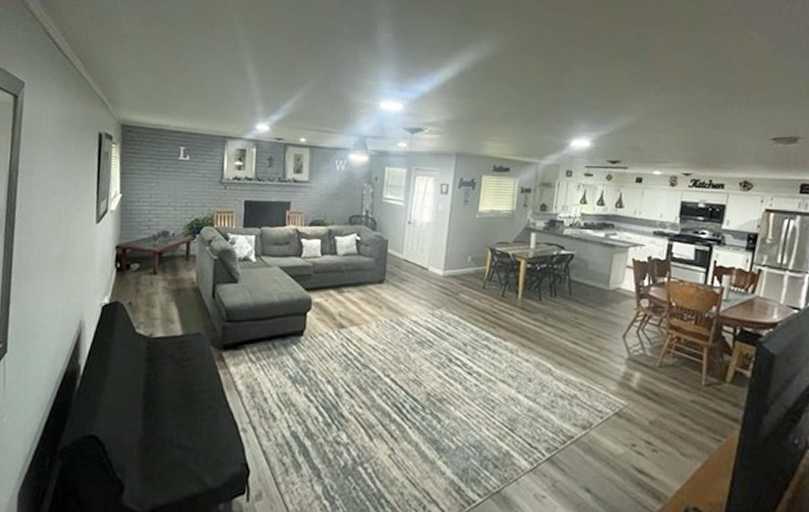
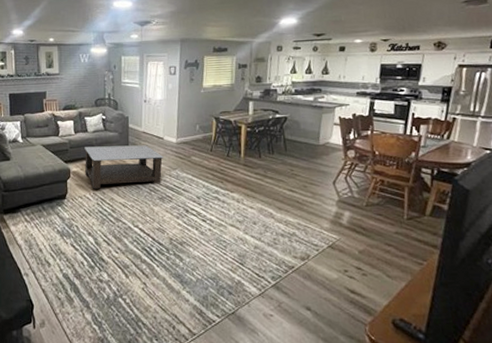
coffee table: none [330,273,427,326] -> present [84,145,164,189]

